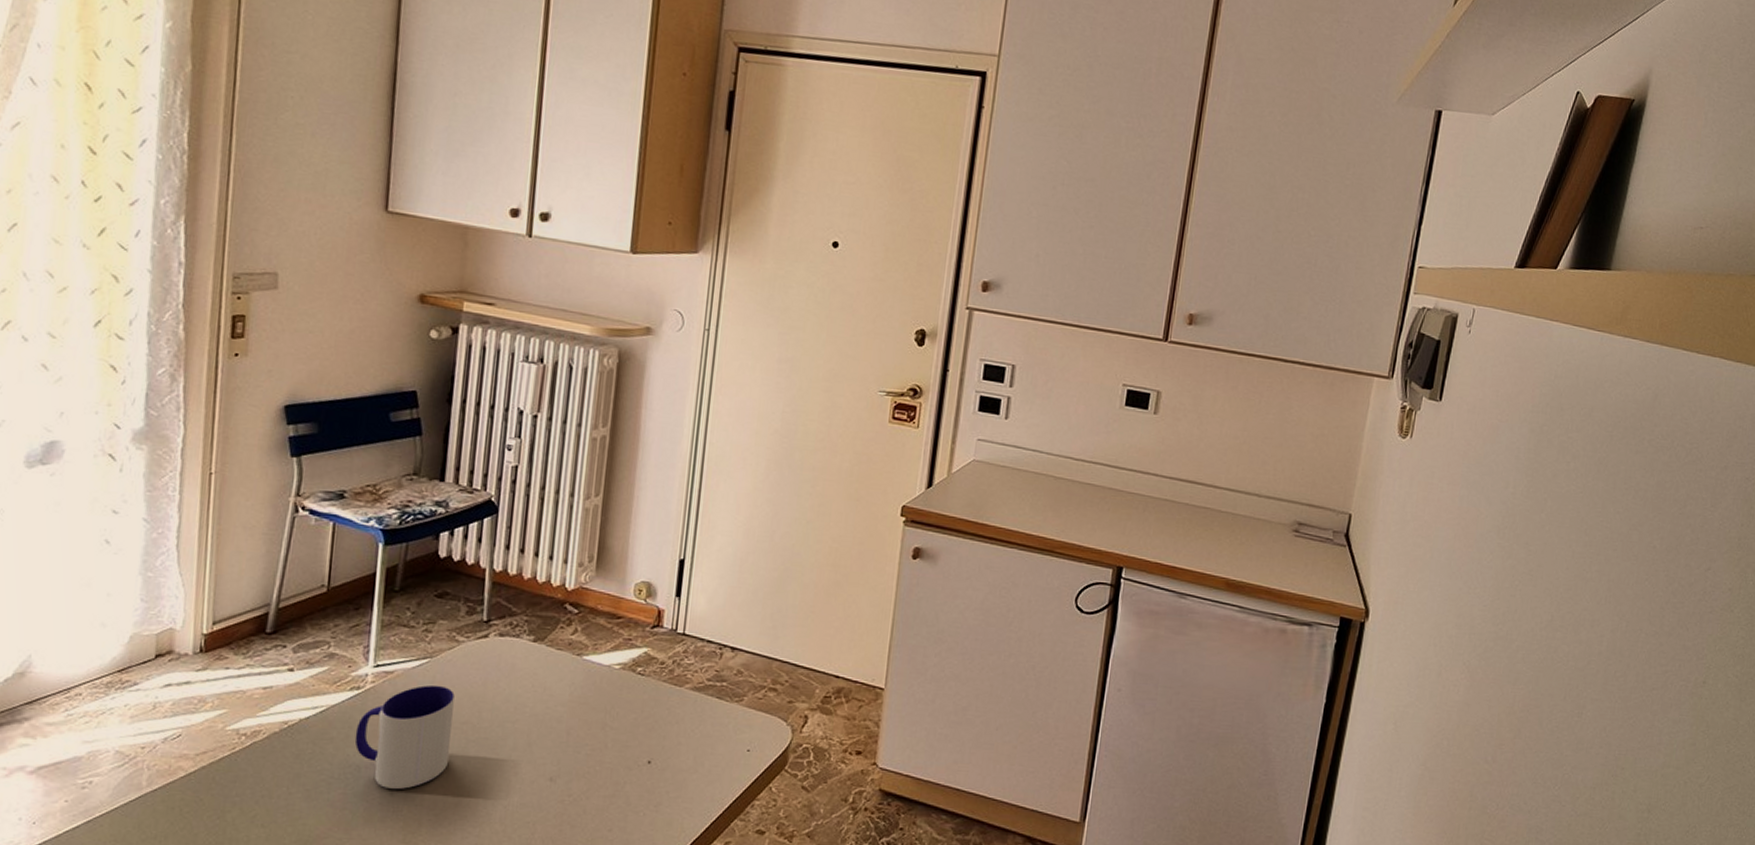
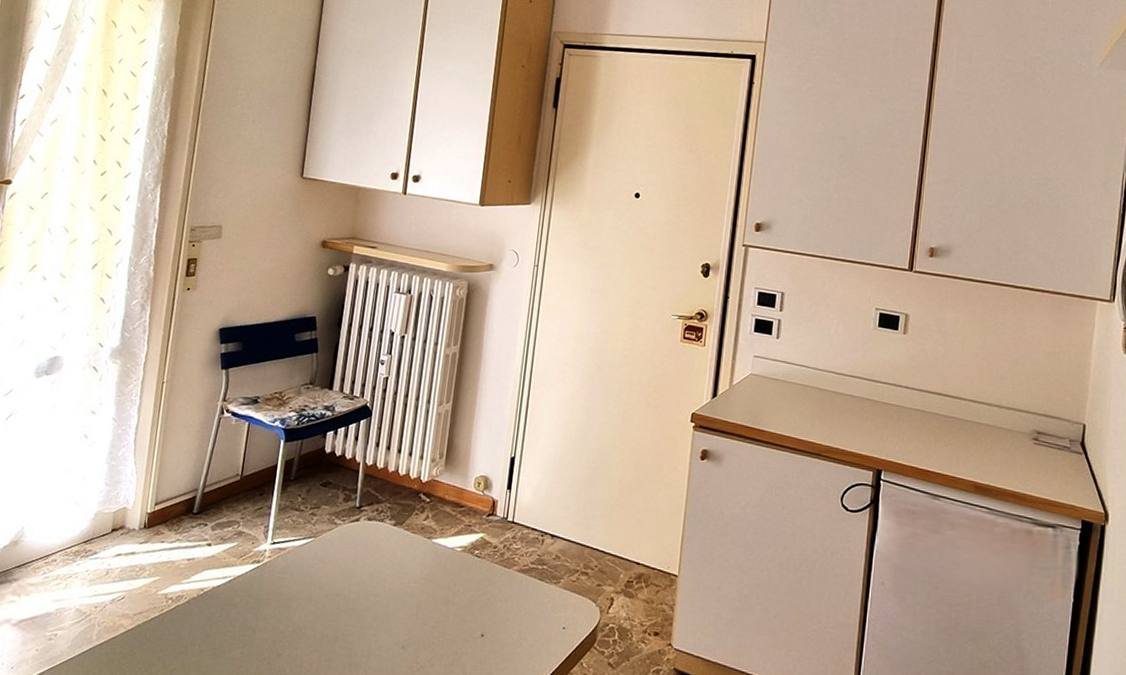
mug: present [354,684,455,789] -> none [252,560,331,651]

